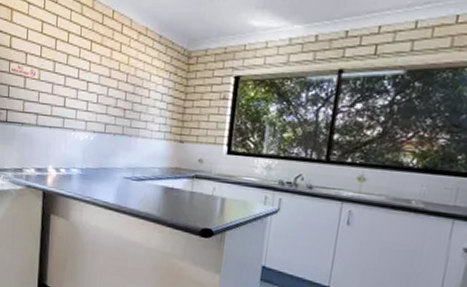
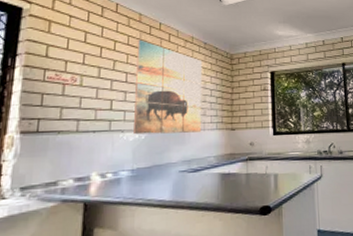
wall art: none [84,30,156,140] -> present [134,39,203,135]

